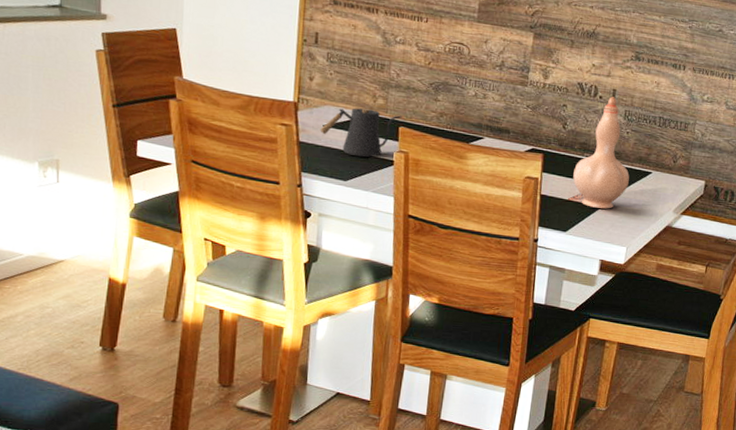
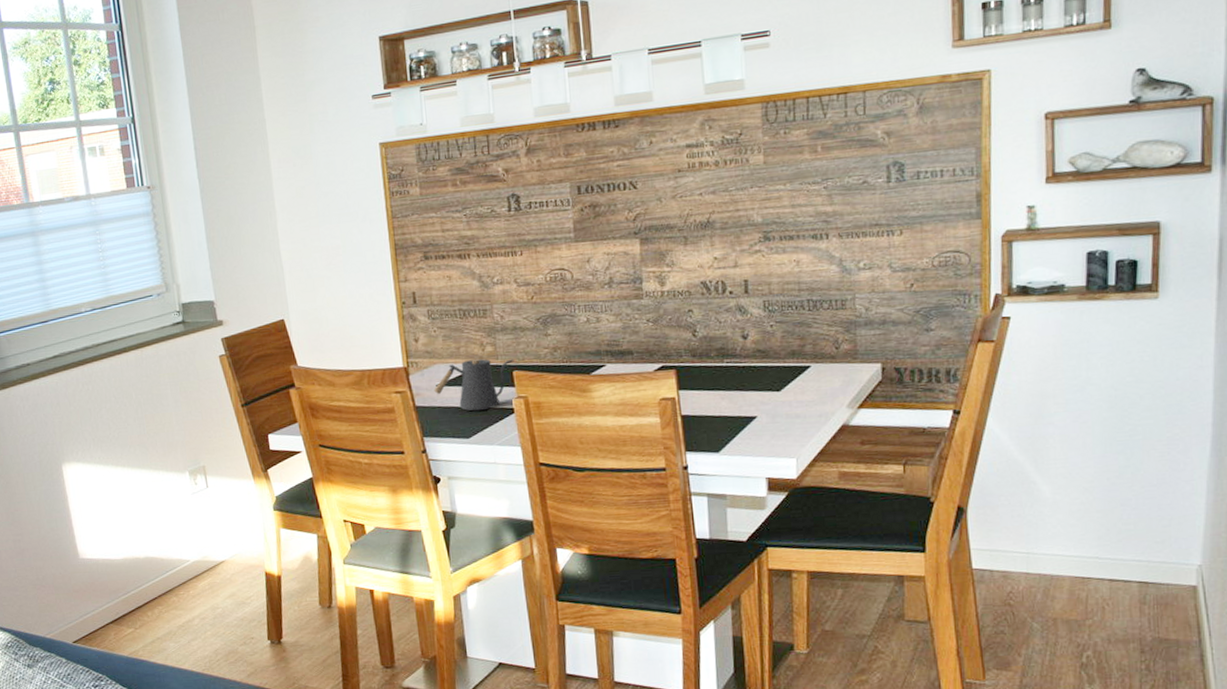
vase: present [573,97,630,209] -> none [715,289,784,420]

